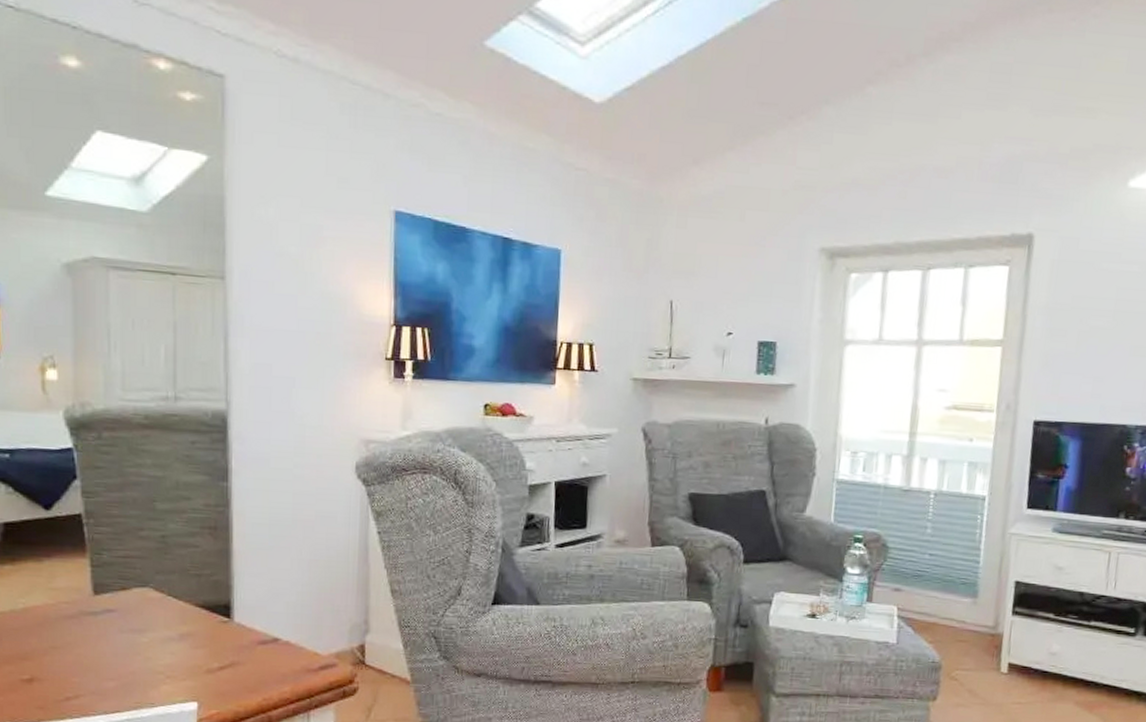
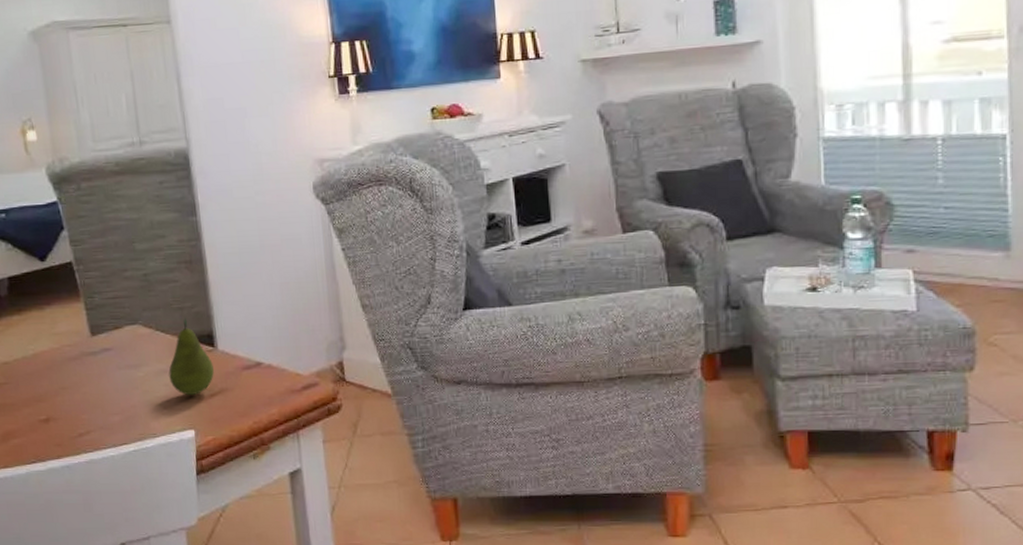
fruit: none [176,584,226,667] -> present [168,317,214,396]

